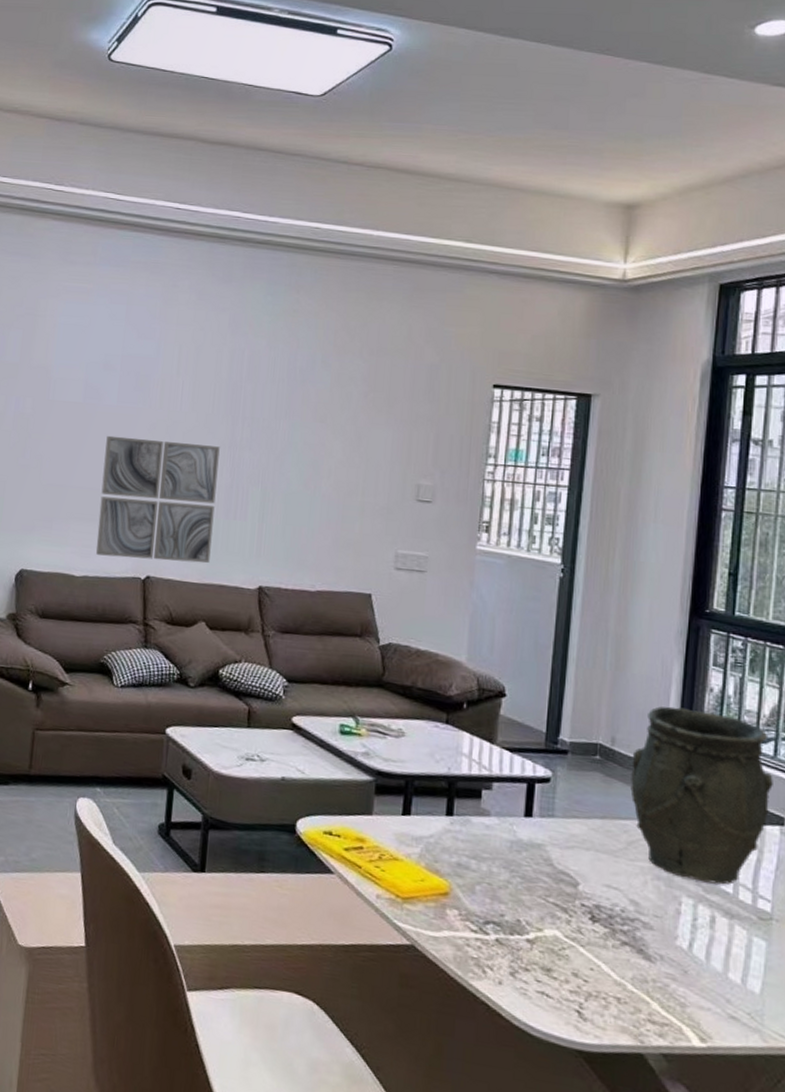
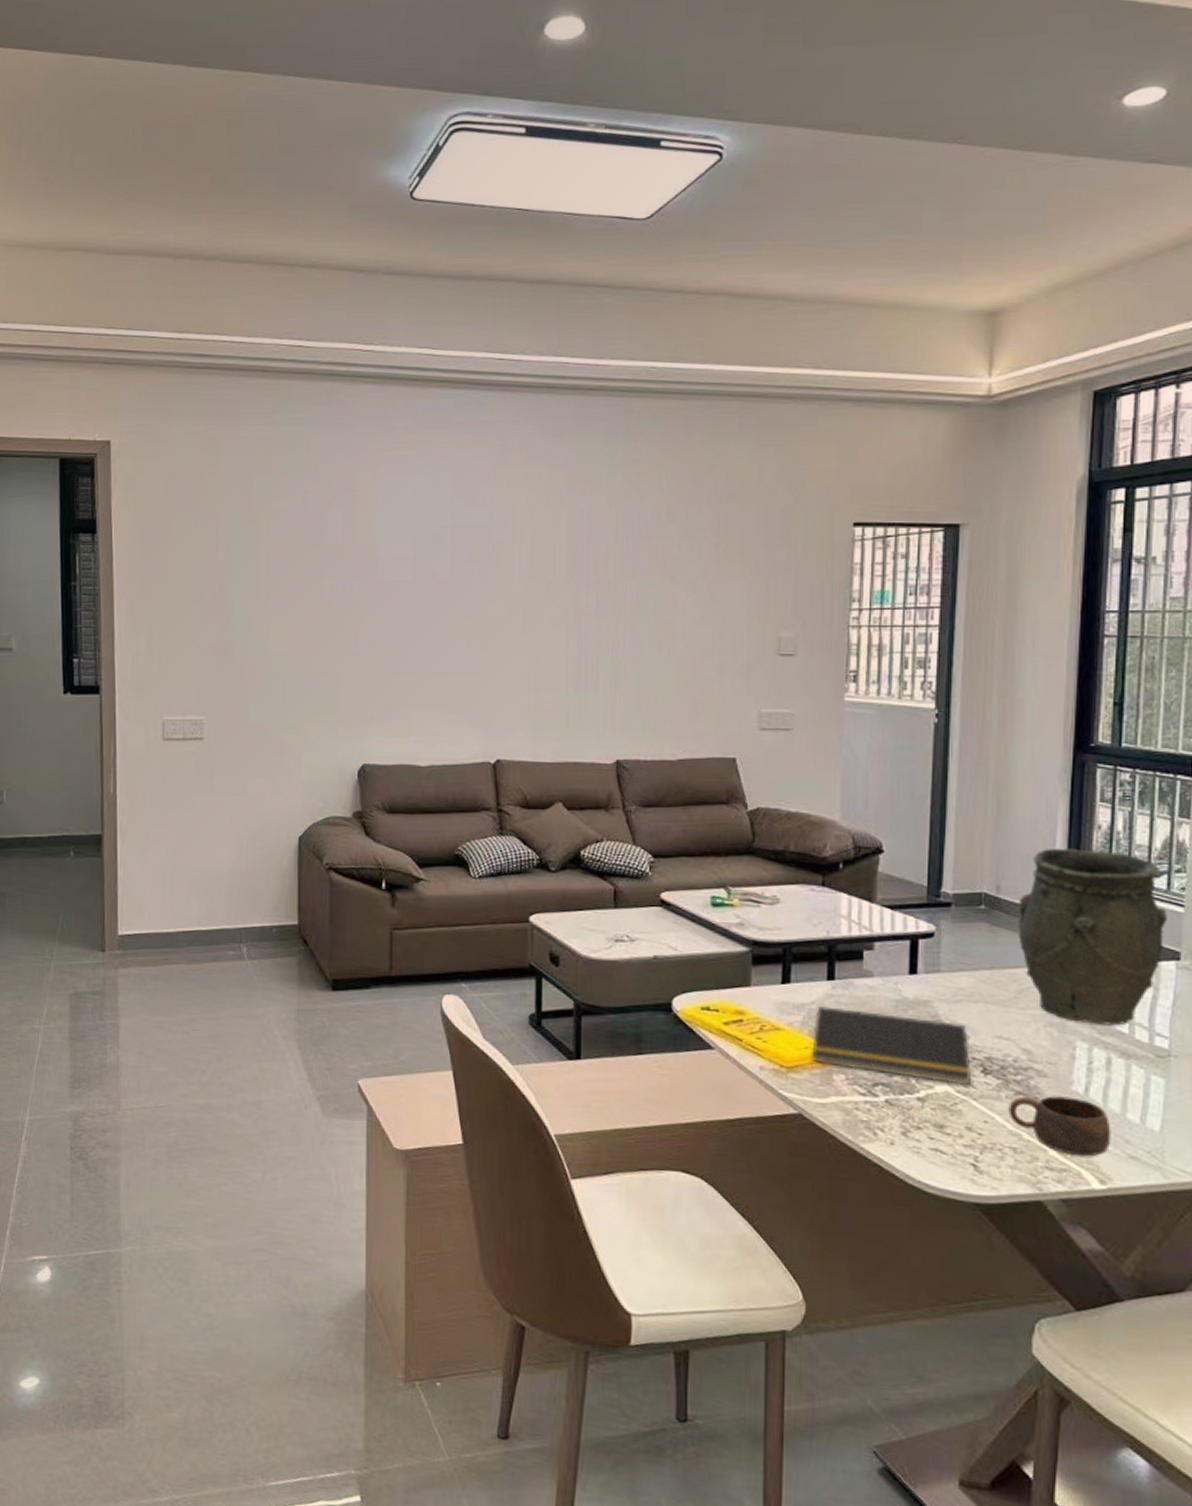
wall art: present [95,435,220,564] -> none [440,614,564,743]
notepad: none [427,840,580,932] -> present [812,1006,971,1086]
cup: none [614,946,713,1014] -> present [1008,1096,1111,1157]

